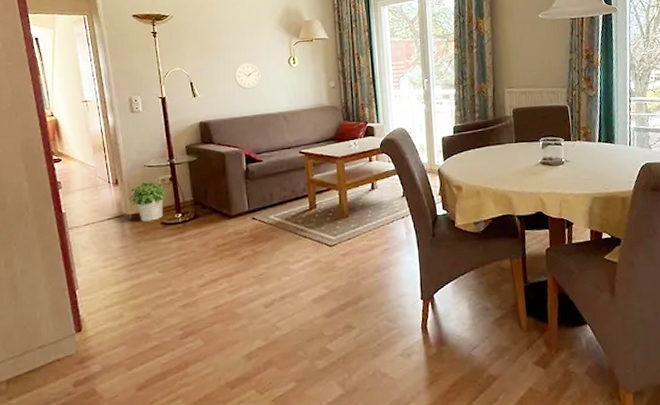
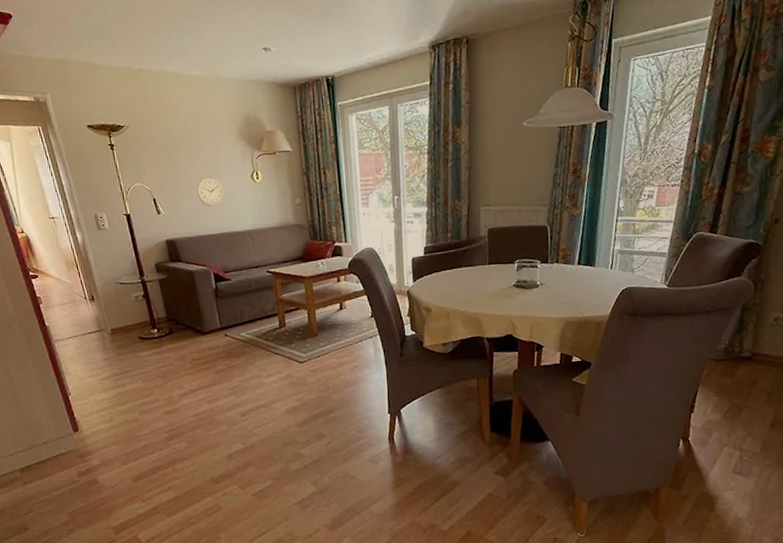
potted plant: present [128,181,167,222] -> none [106,298,141,336]

